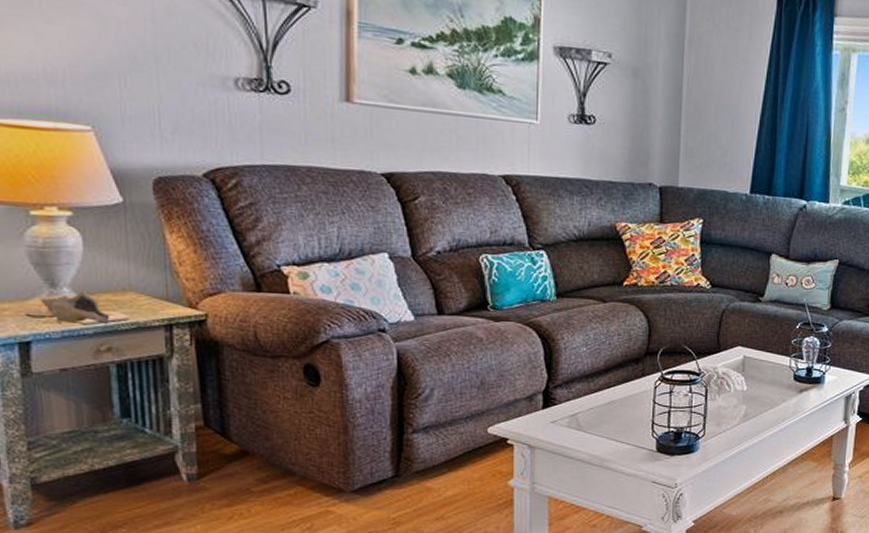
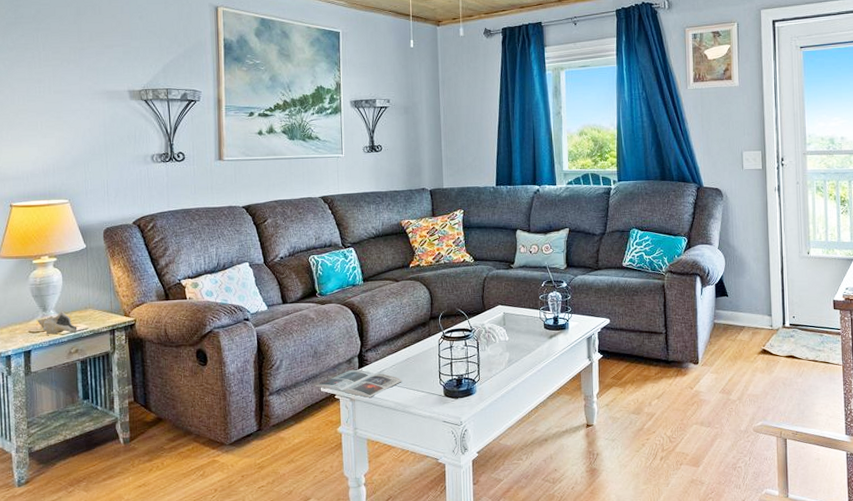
magazine: none [479,409,603,447] -> present [314,369,403,398]

